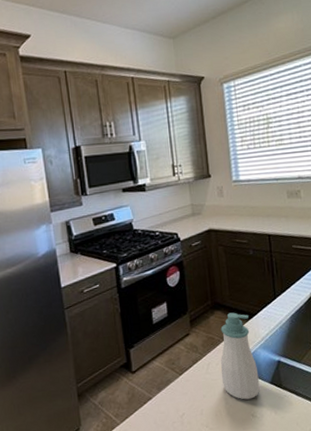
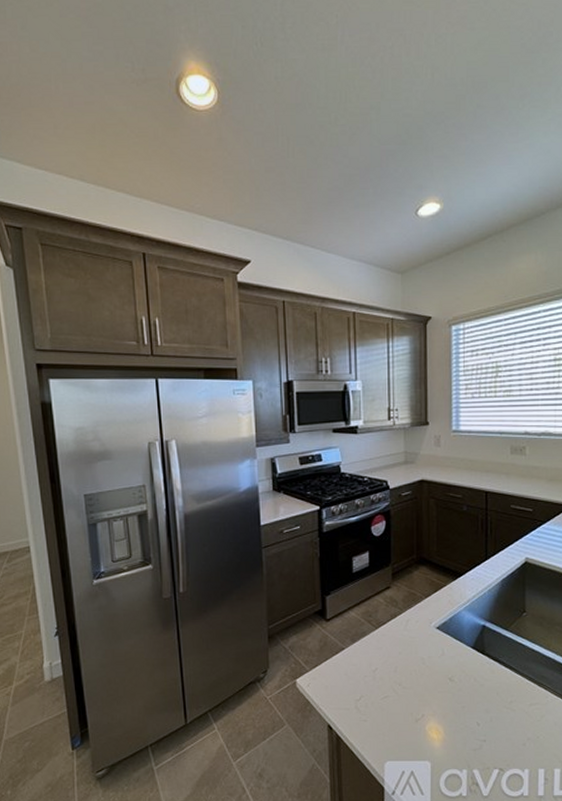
soap bottle: present [220,312,260,400] -> none [420,569,461,662]

